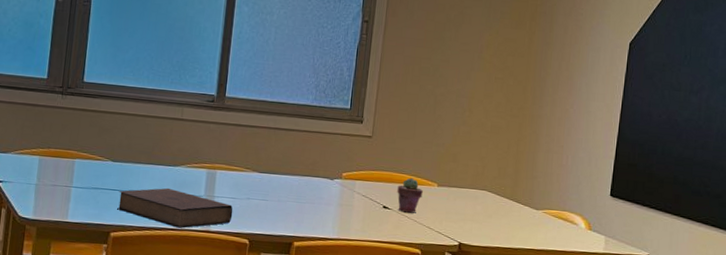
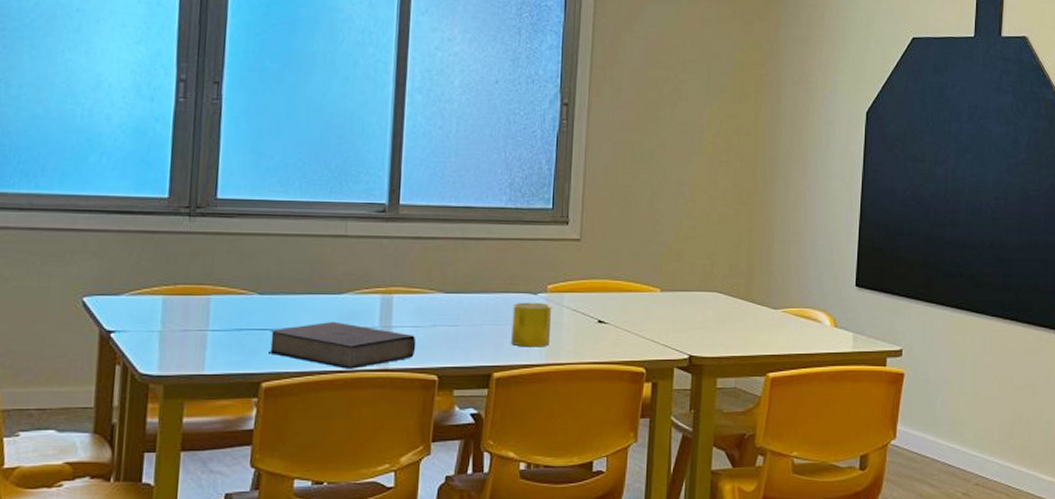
cup: none [310,185,345,224] -> present [511,302,552,347]
potted succulent: present [397,177,423,213] -> none [613,284,644,326]

